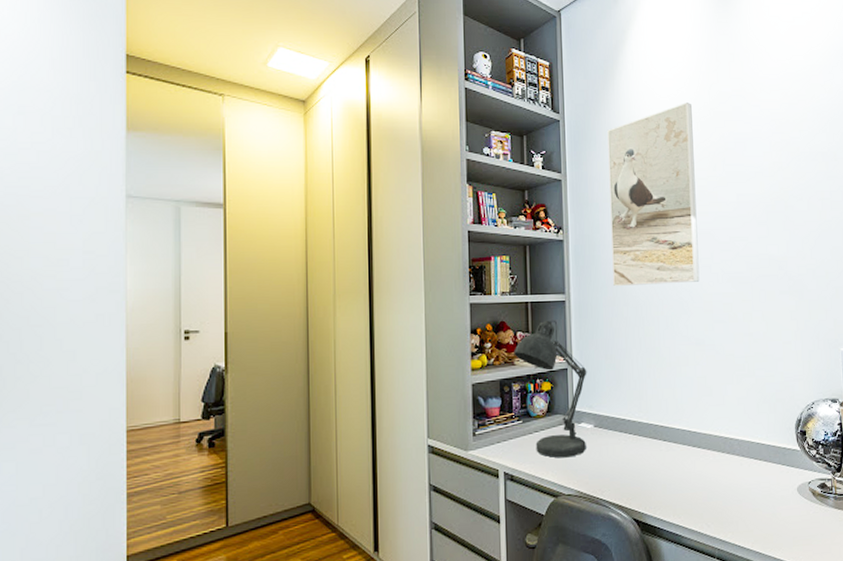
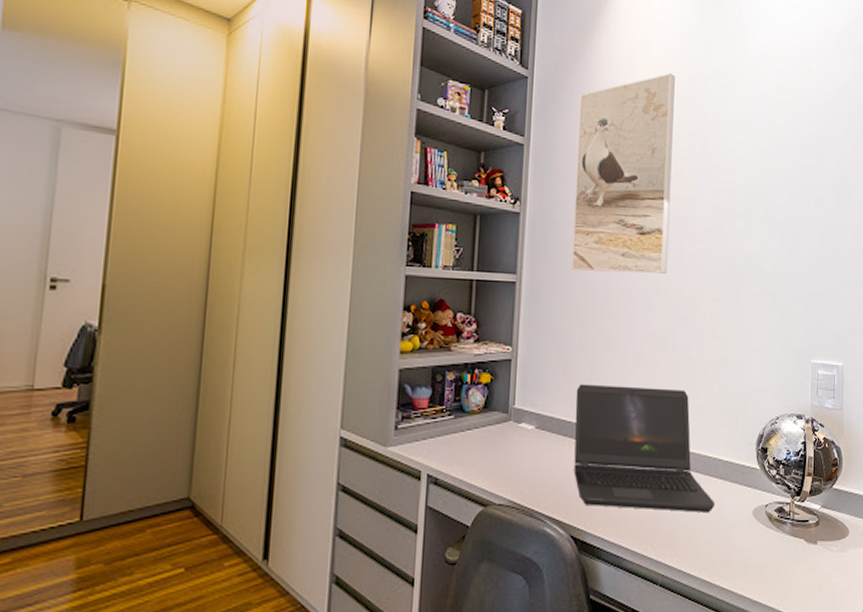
desk lamp: present [514,320,587,458] -> none [451,302,534,462]
laptop computer: none [627,384,761,493] -> present [574,384,714,513]

